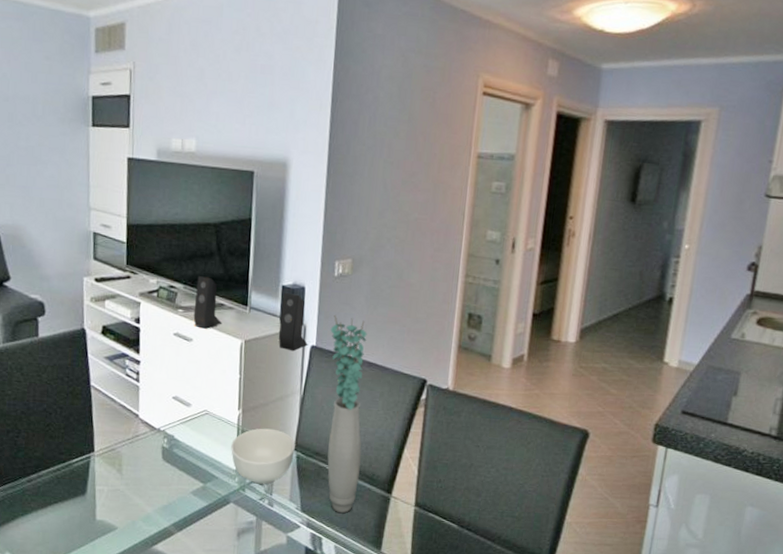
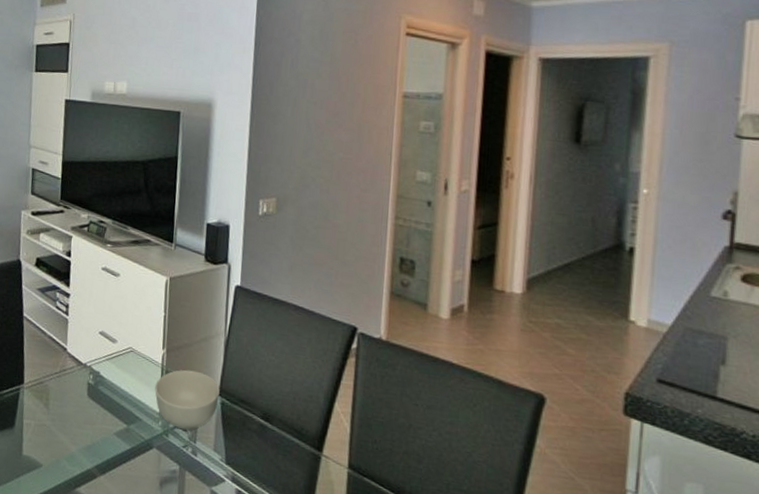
speaker: present [193,276,308,352] -> none [121,212,233,291]
vase: present [327,314,368,514] -> none [253,254,293,470]

